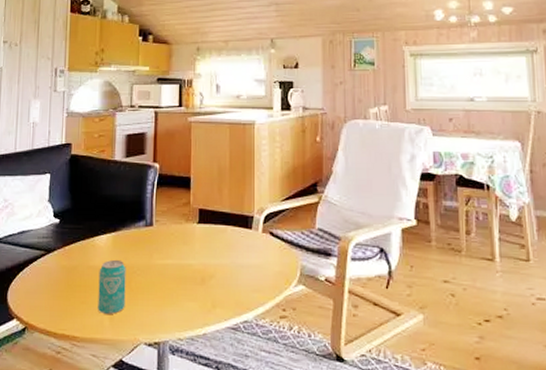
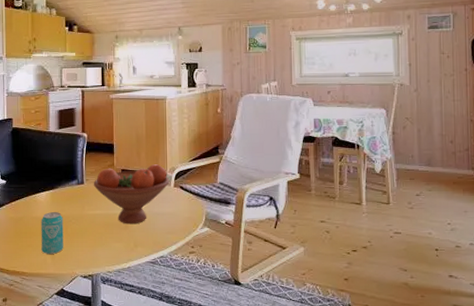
fruit bowl: none [164,203,257,279] -> present [93,164,170,224]

